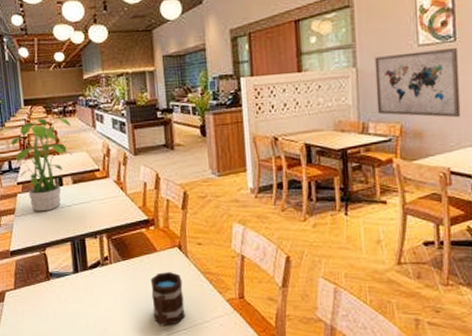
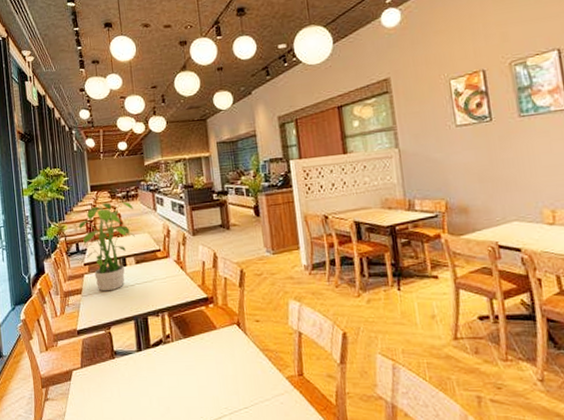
mug: present [150,272,185,326] -> none [211,349,246,405]
wall art: present [374,47,461,118] -> none [415,126,504,193]

